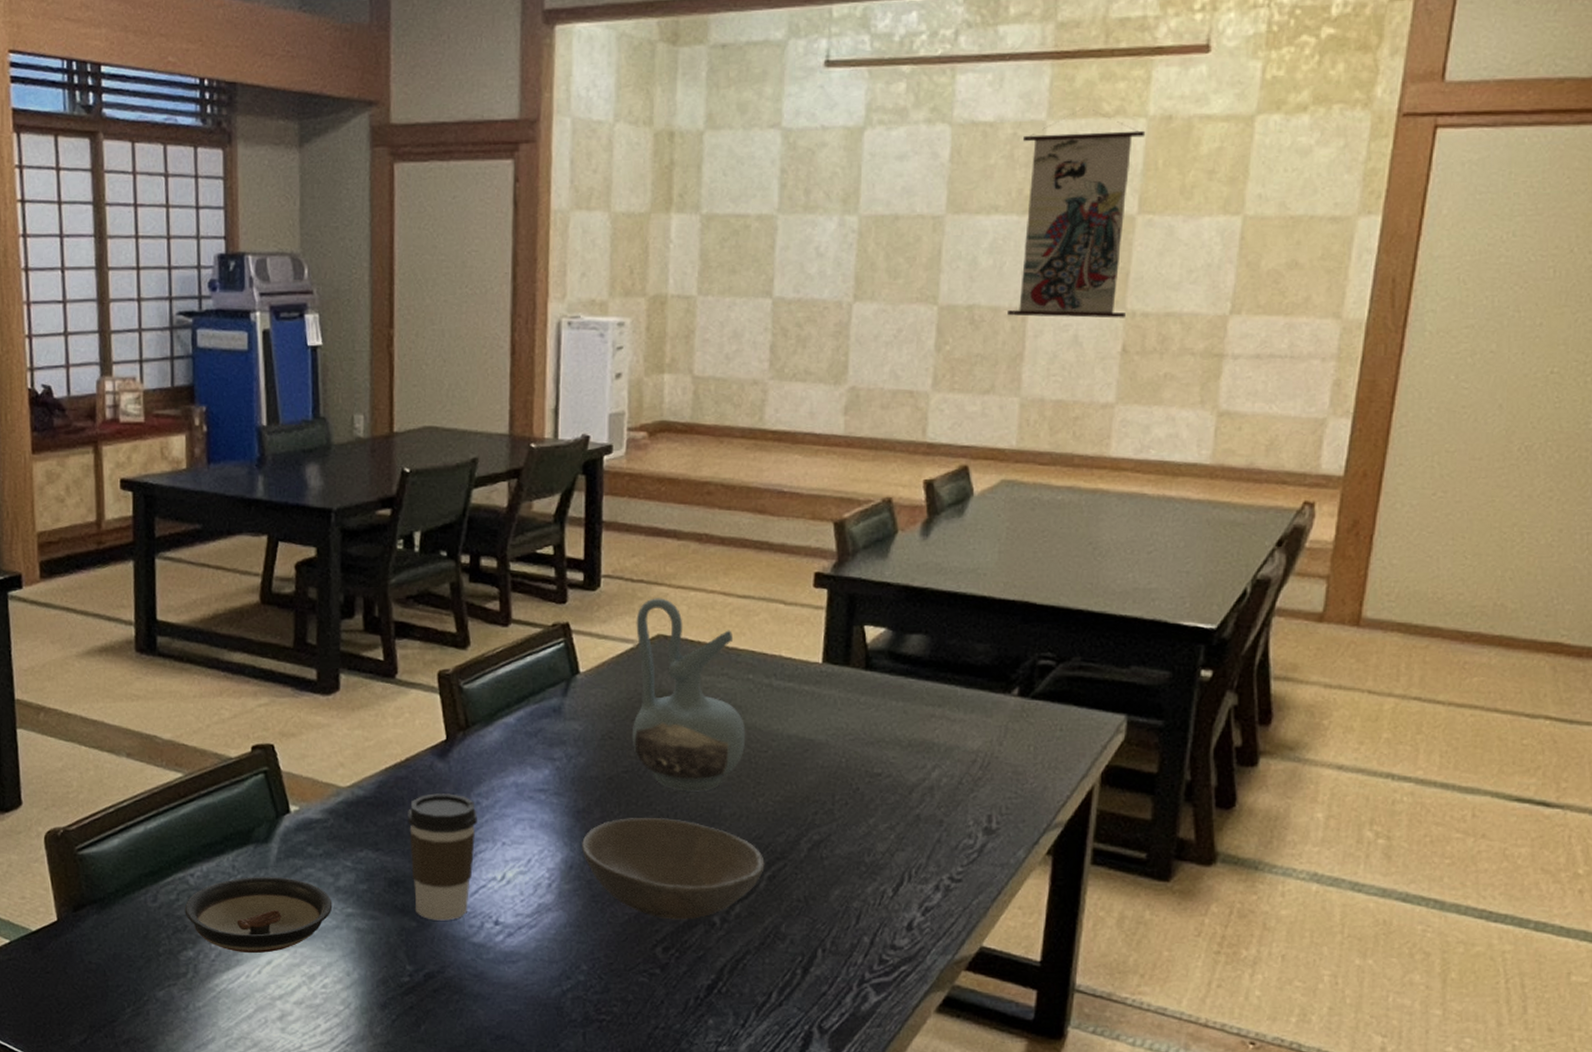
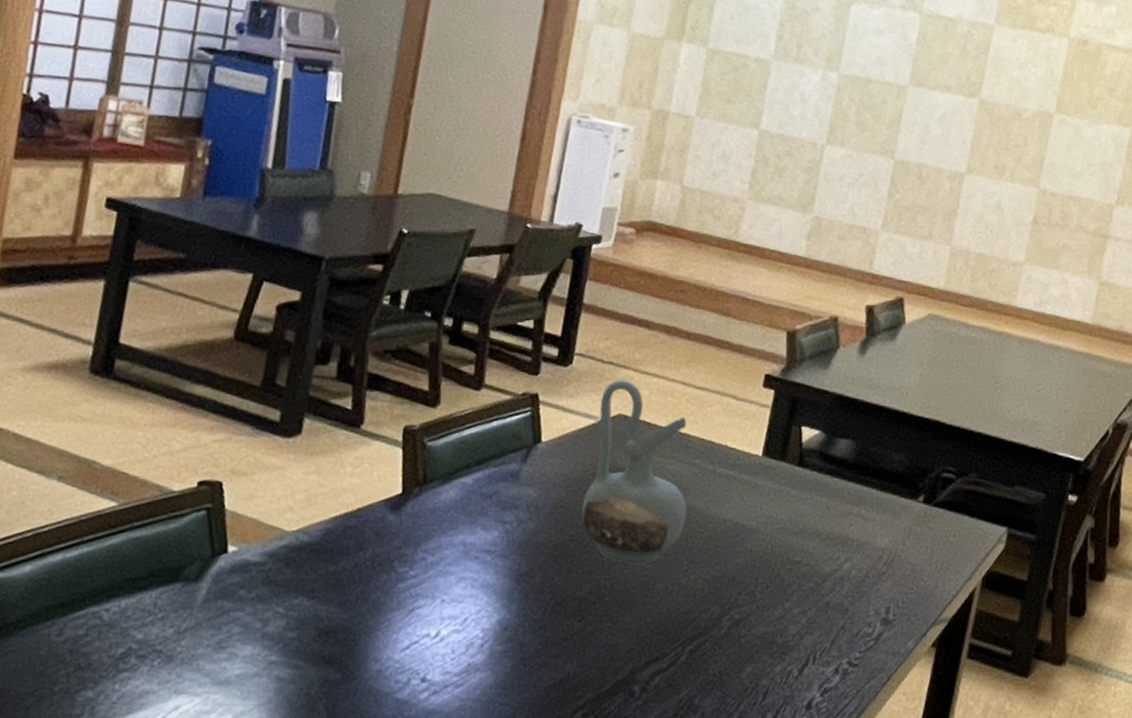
saucer: present [184,877,333,953] -> none [91,616,257,698]
coffee cup: present [407,793,477,921] -> none [342,545,421,675]
soup bowl: present [582,818,765,920] -> none [518,584,688,688]
wall scroll: present [1007,107,1146,318] -> none [948,21,1067,194]

